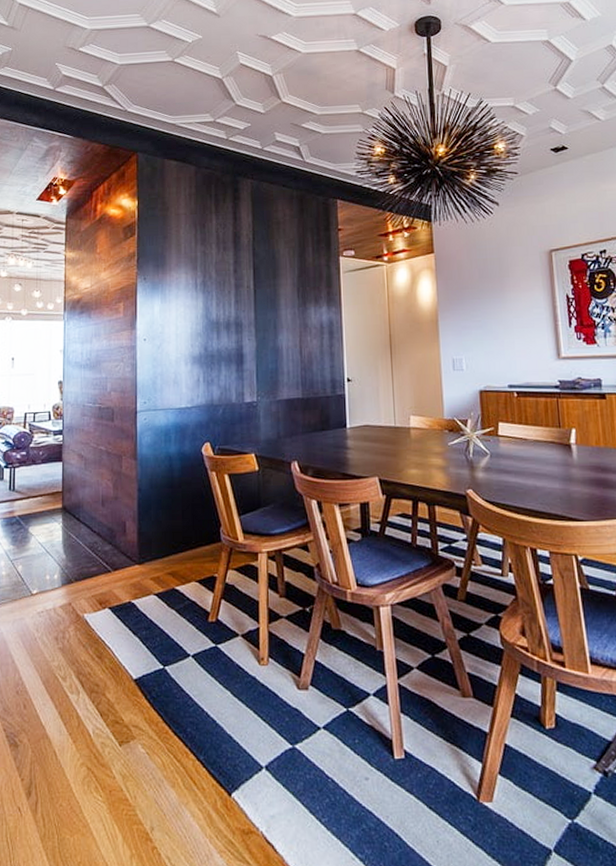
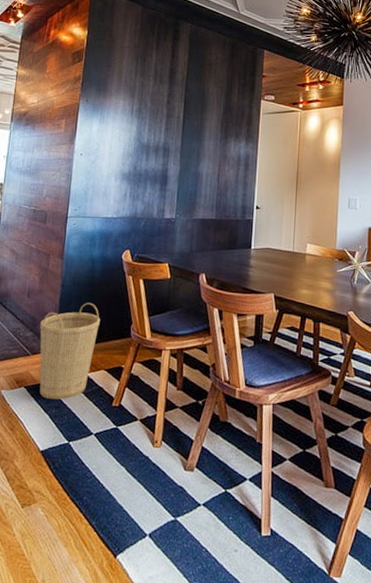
basket: none [119,506,186,619] -> present [39,302,101,400]

